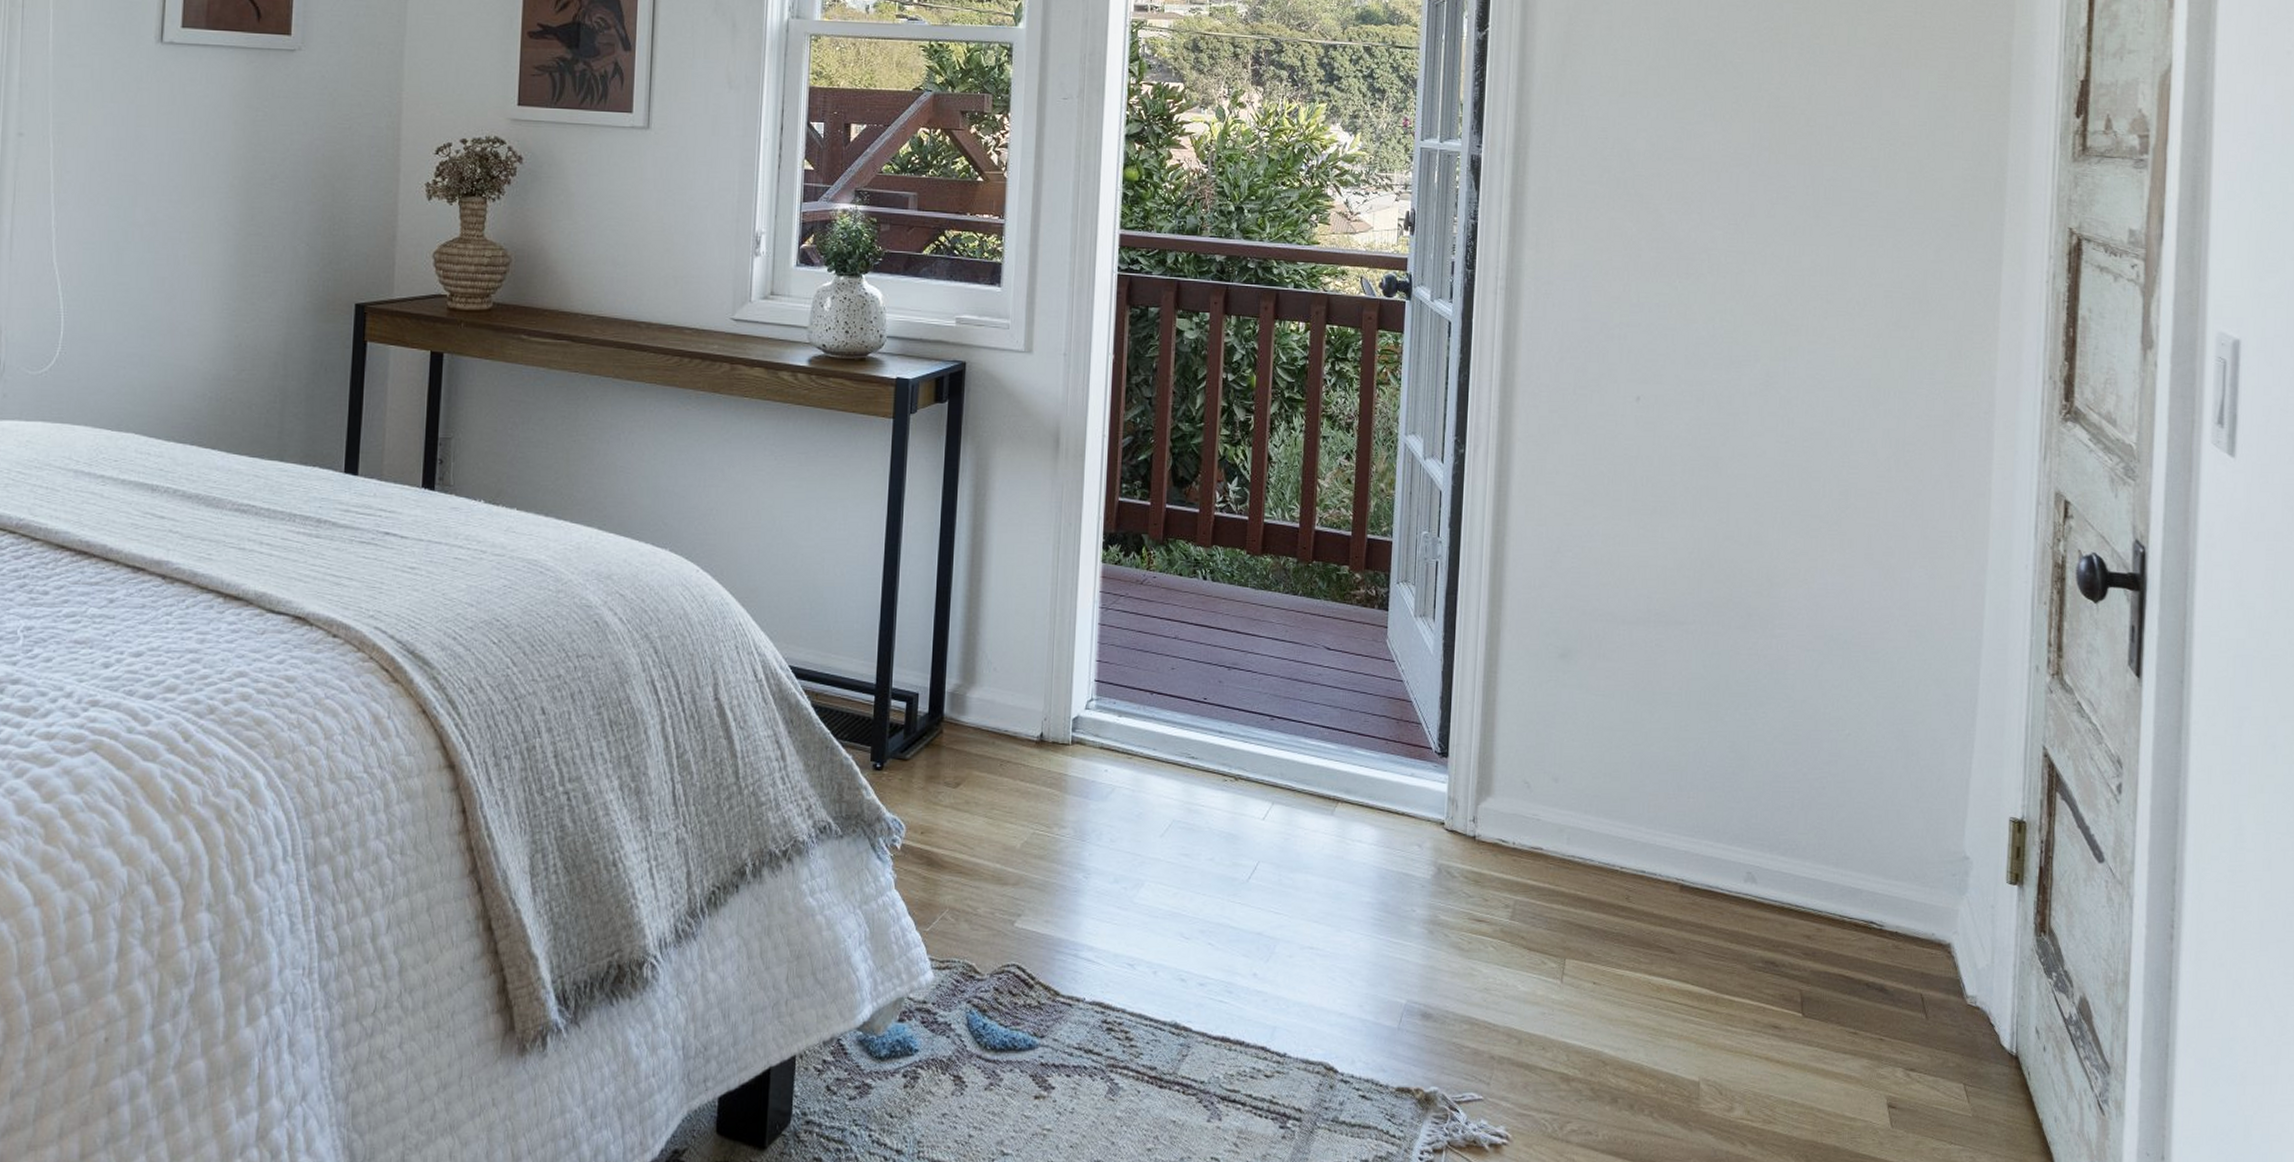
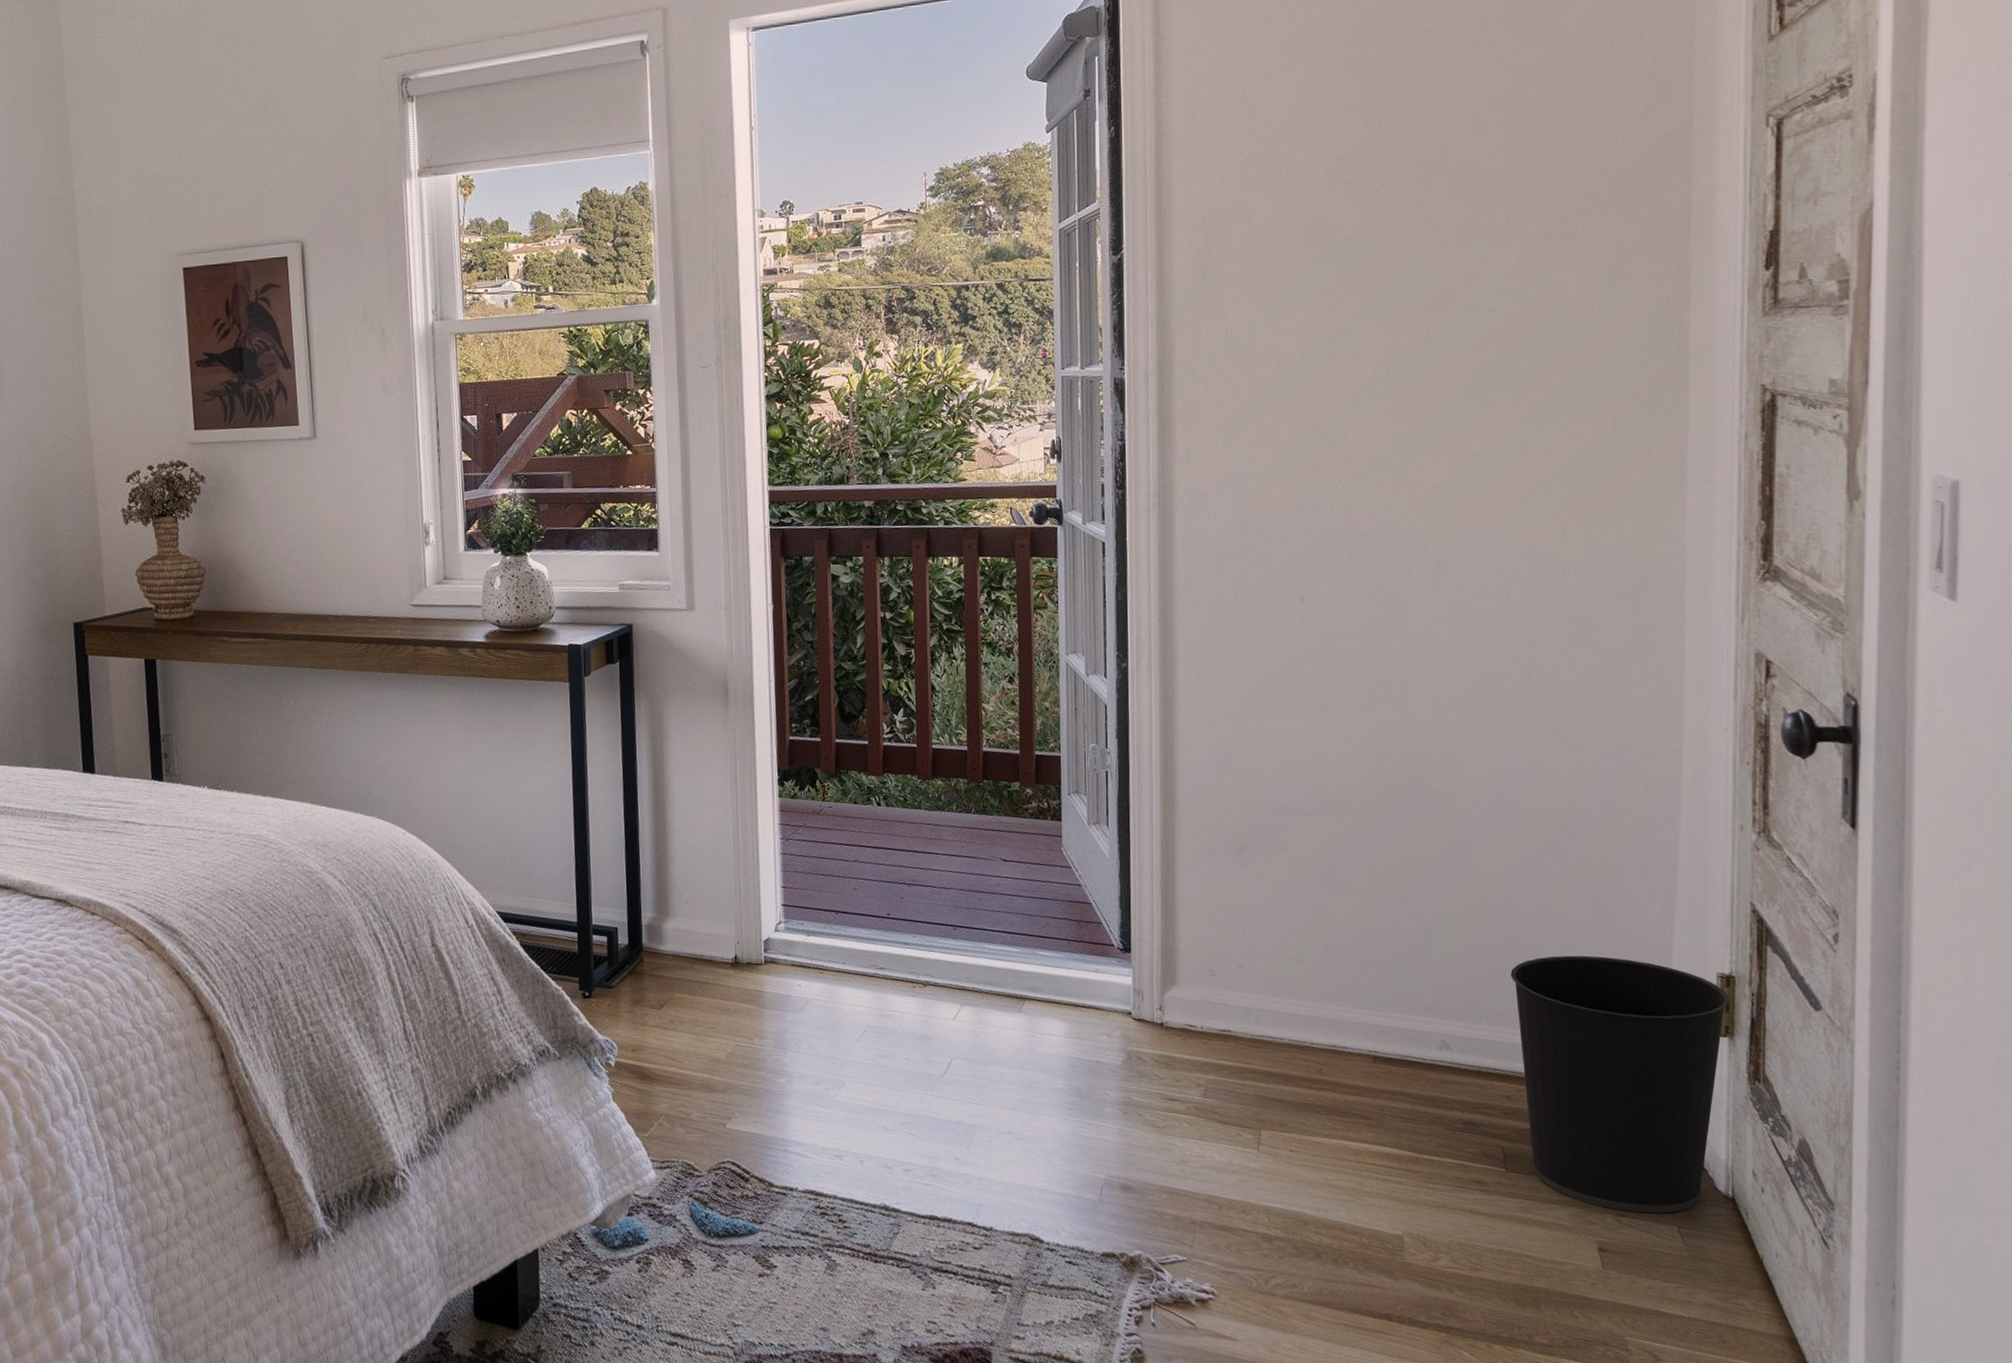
wastebasket: none [1816,789,2020,1070] -> present [1510,955,1729,1214]

